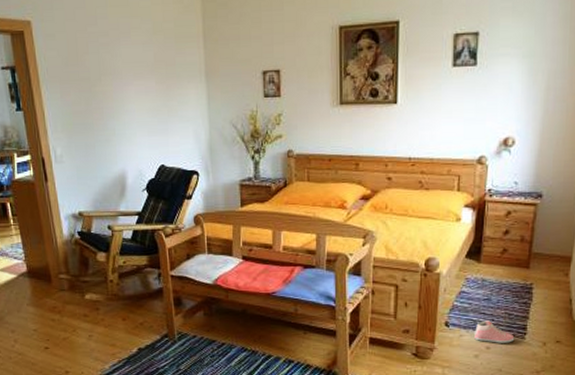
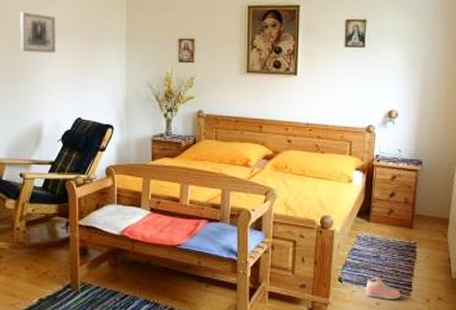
wall art: none [92,53,133,98] -> present [19,11,57,54]

